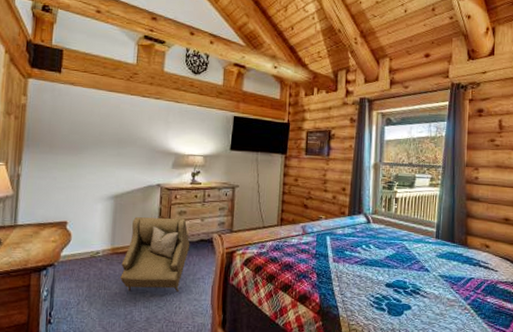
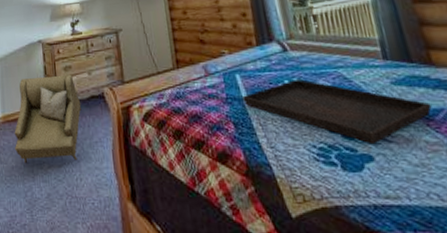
serving tray: none [328,245,458,297] -> present [243,79,432,143]

